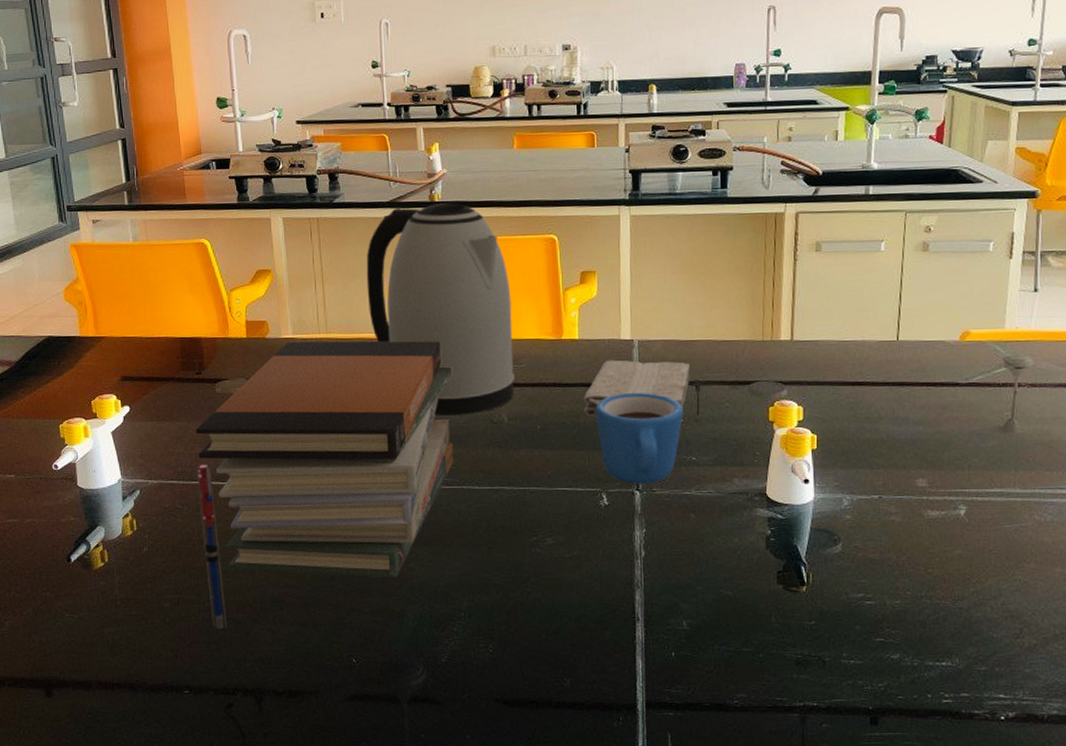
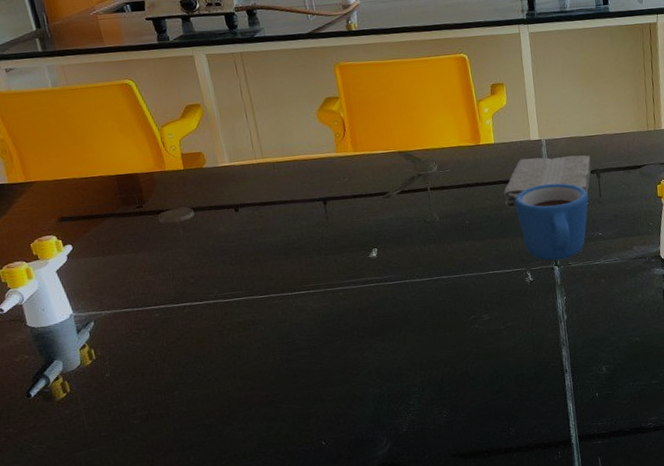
book stack: present [195,340,454,578] -> none [143,155,395,382]
pen: present [195,464,227,630] -> none [148,289,199,436]
kettle: present [366,202,514,416] -> none [292,30,442,222]

